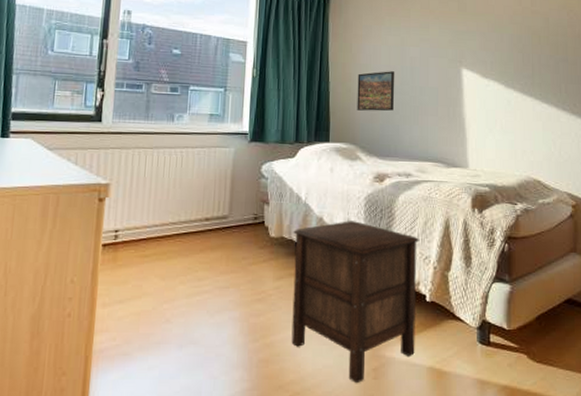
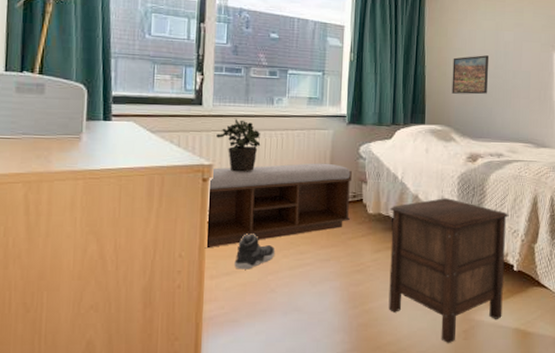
bench: none [98,182,253,274] -> present [205,163,352,249]
potted plant: none [115,135,160,192] -> present [216,118,261,172]
sneaker: none [128,258,171,297] -> present [234,234,274,270]

